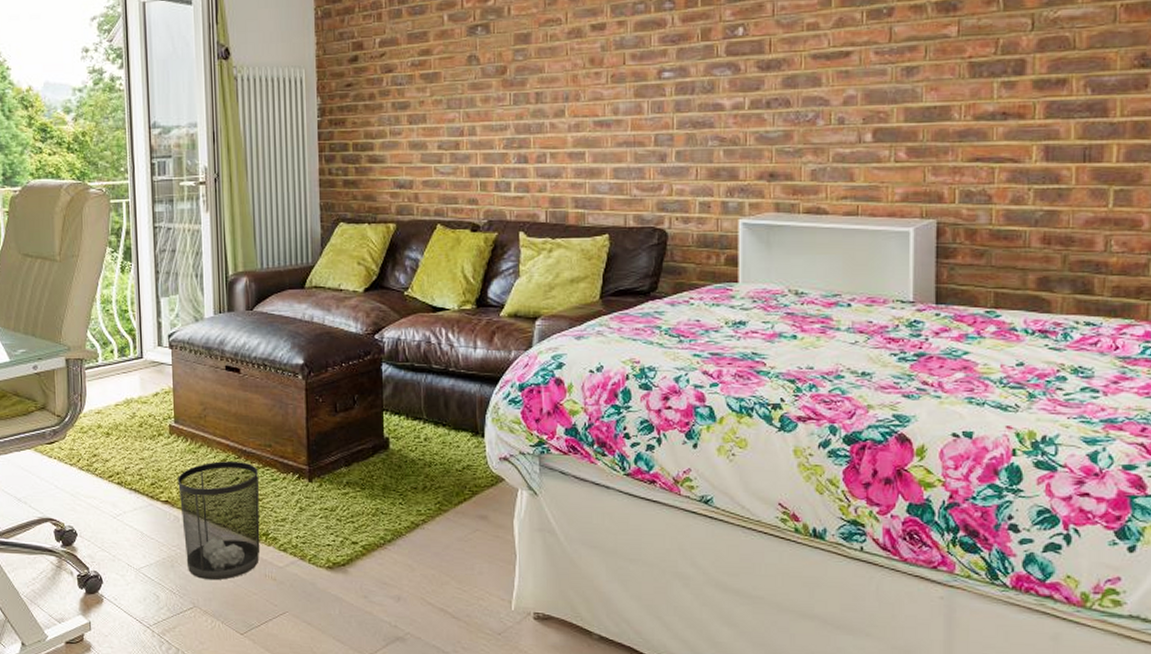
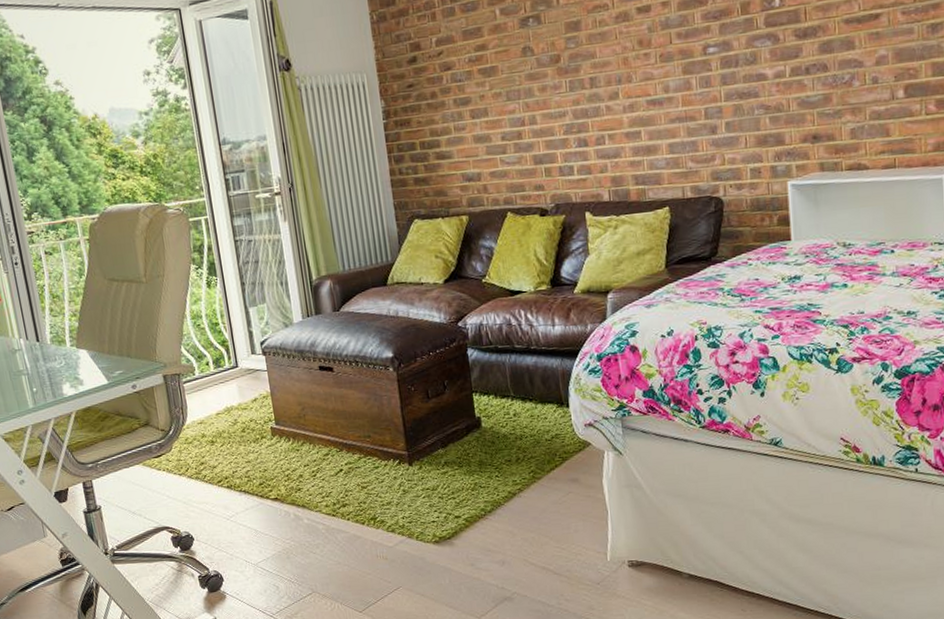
waste bin: present [178,461,261,581] -> none [284,454,370,567]

